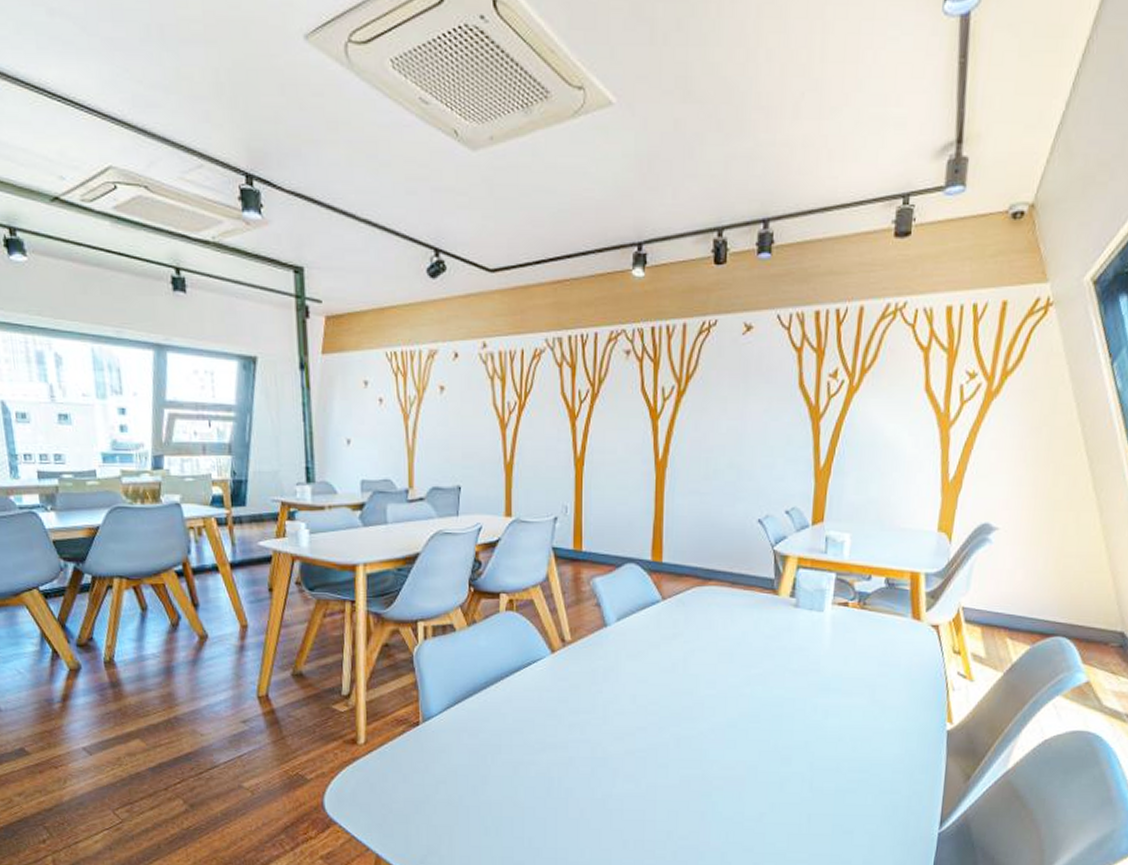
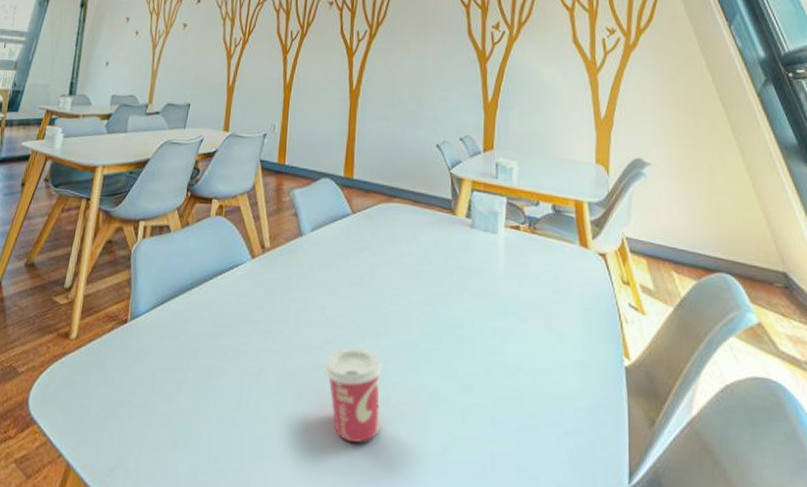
cup: none [637,731,699,815] -> present [323,347,383,443]

